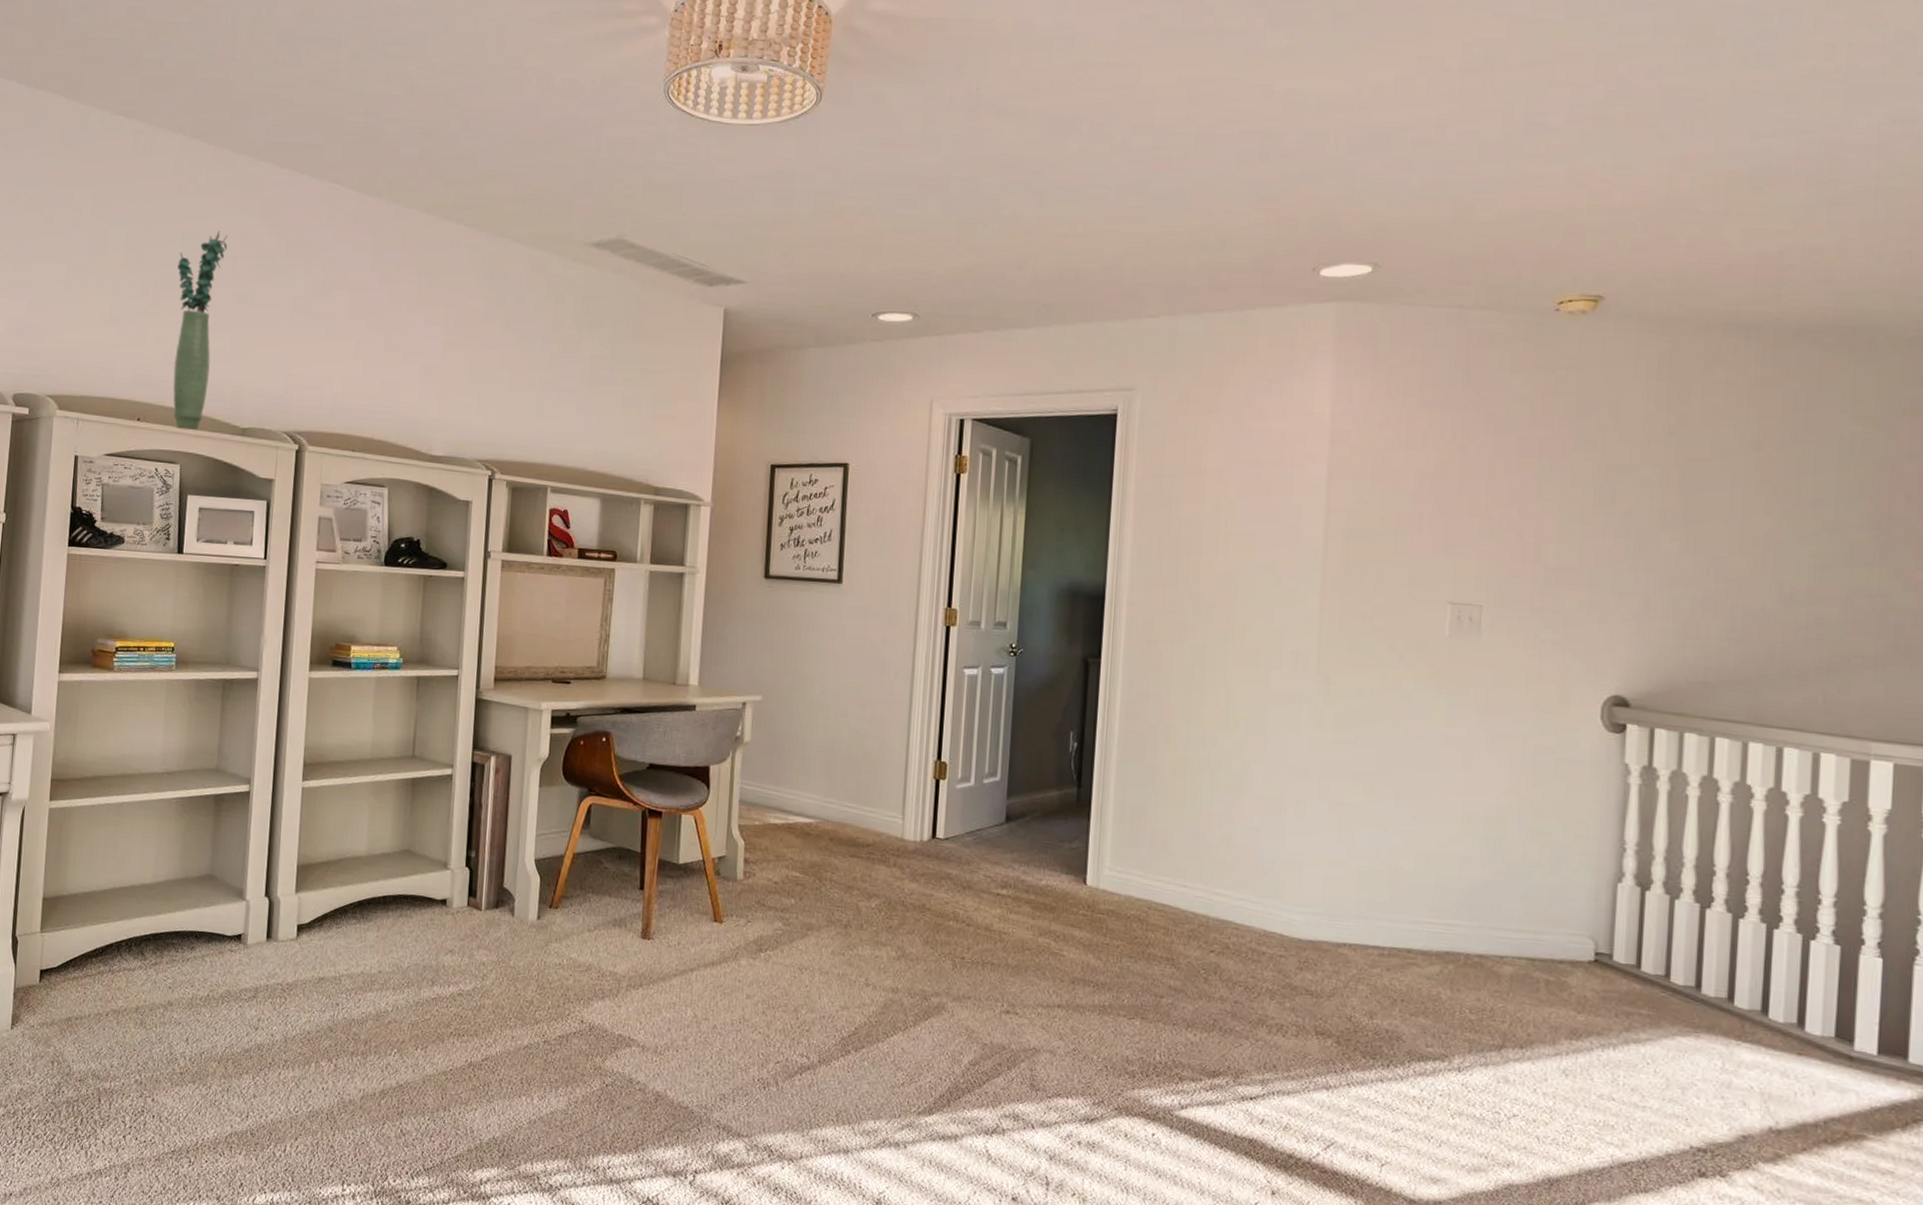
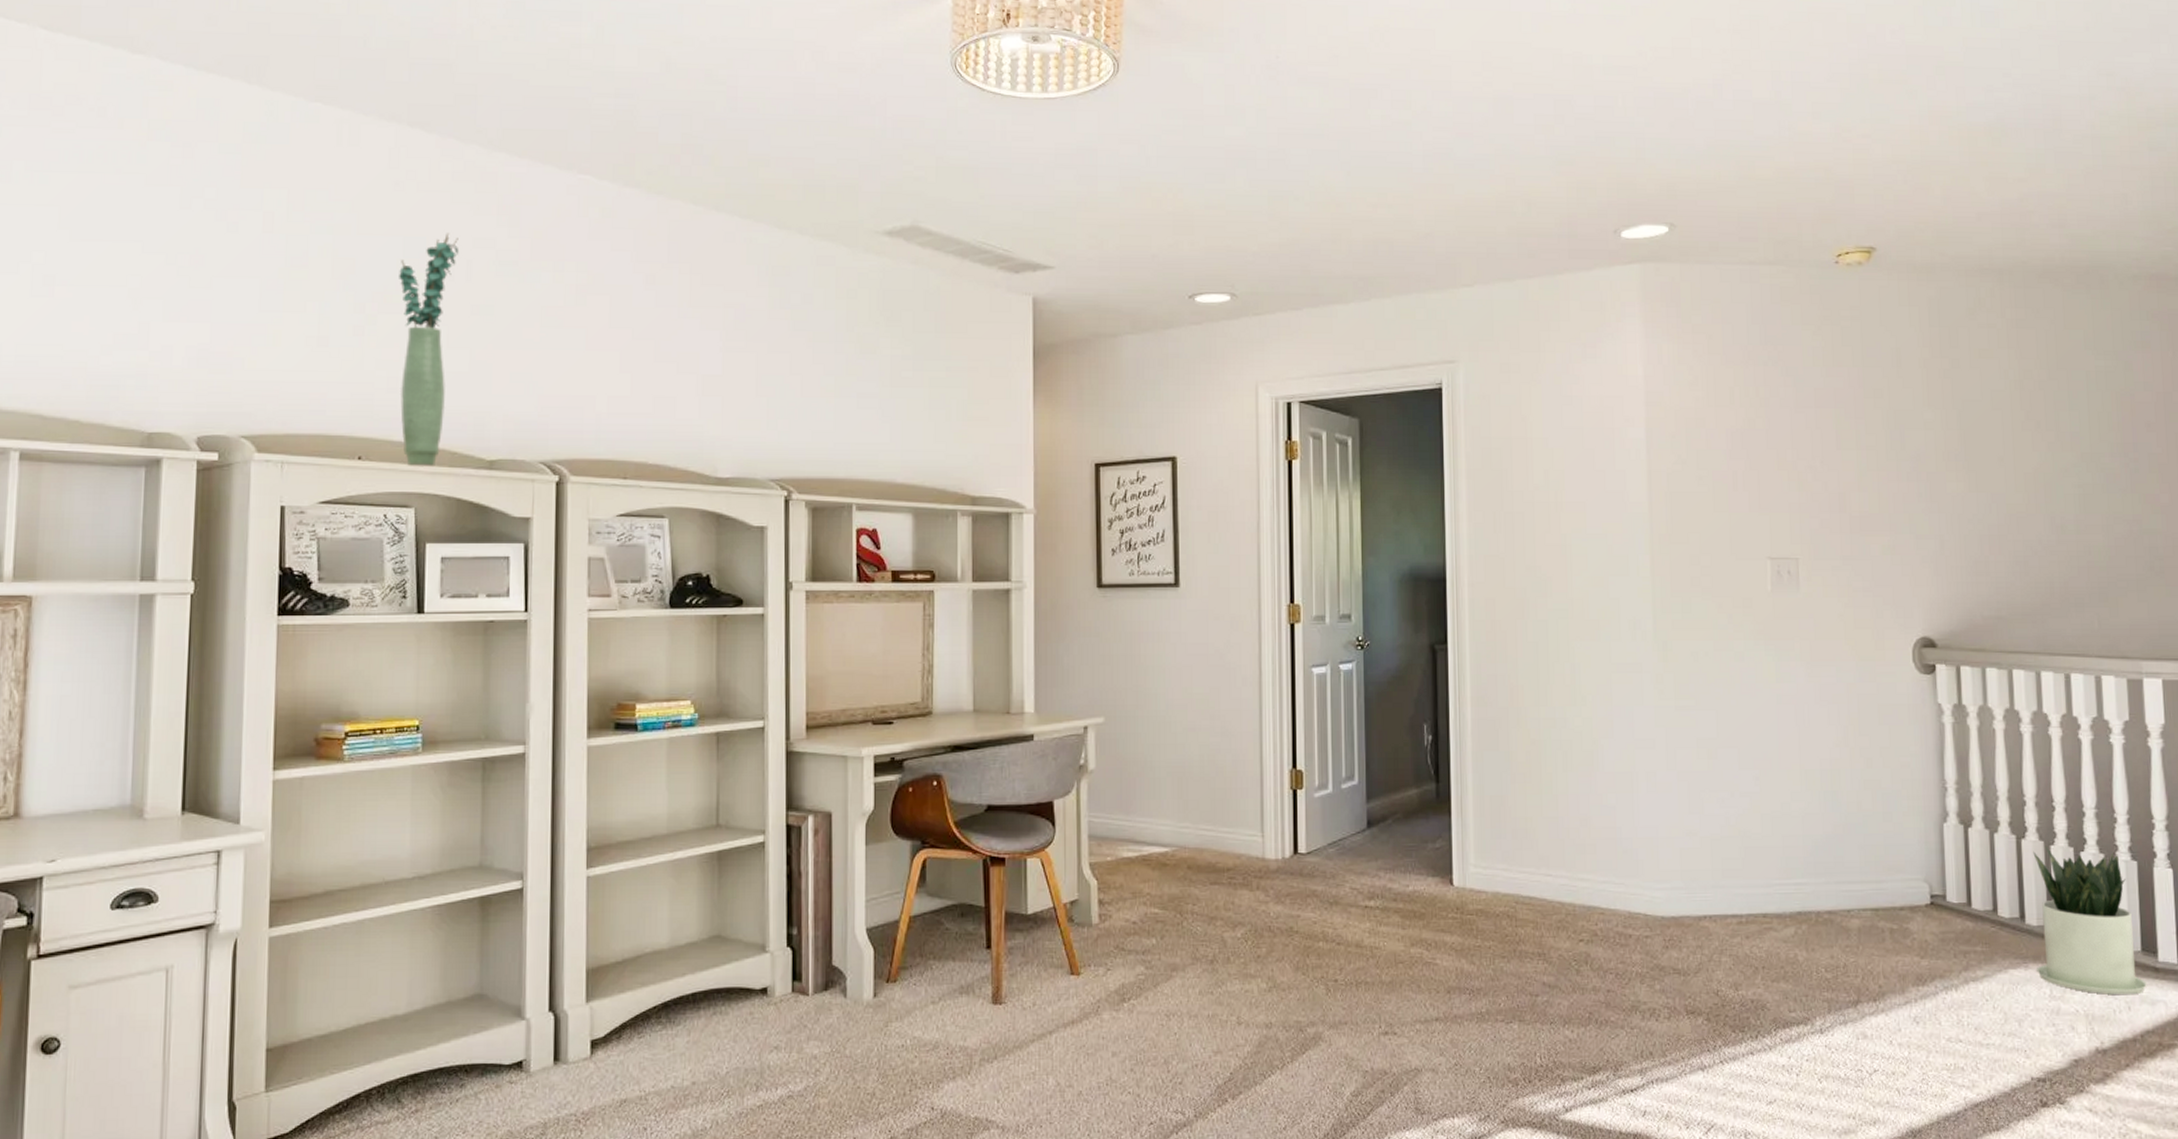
planter: none [1708,918,1839,1080] -> present [2033,845,2148,996]

